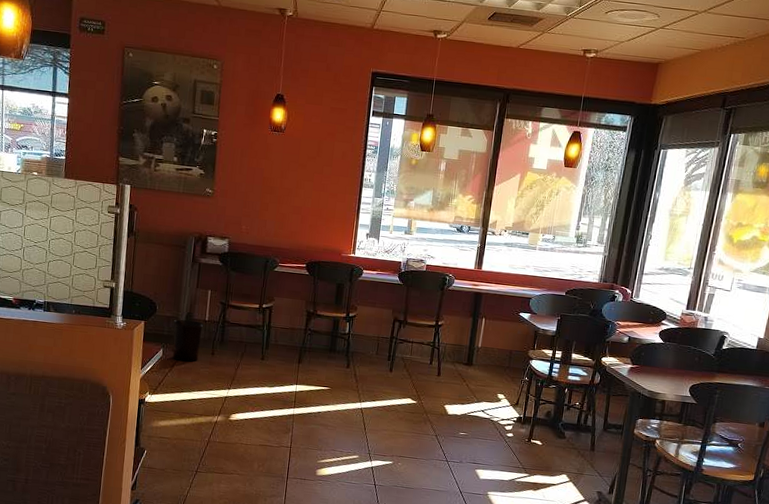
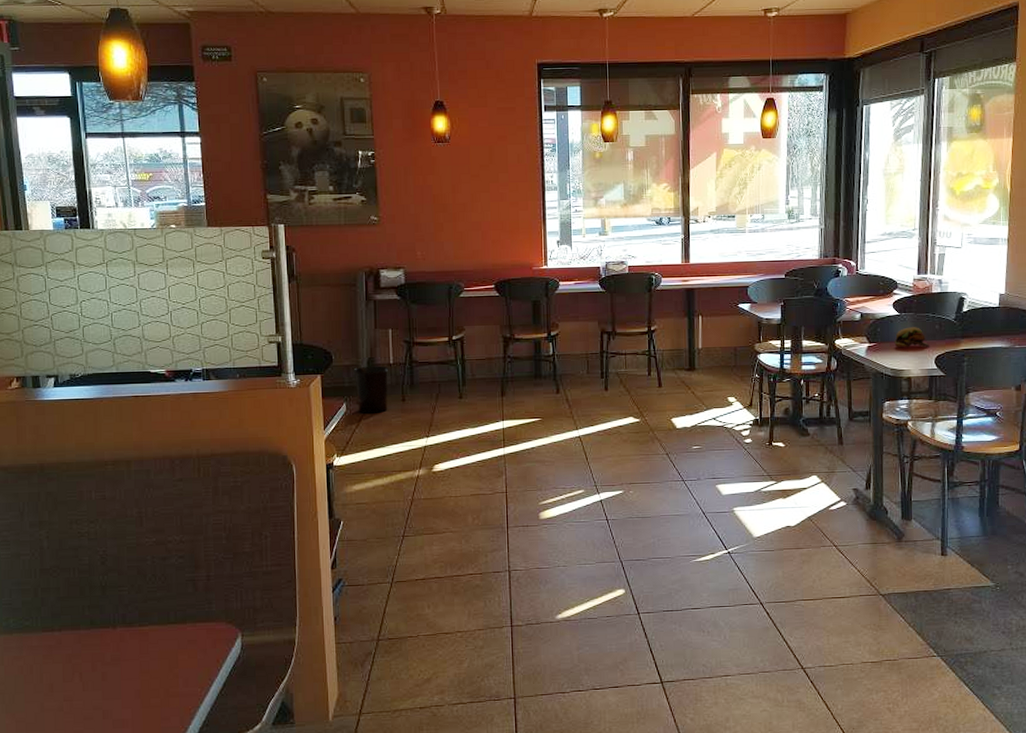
burger: none [655,355,688,377] -> present [894,327,930,348]

